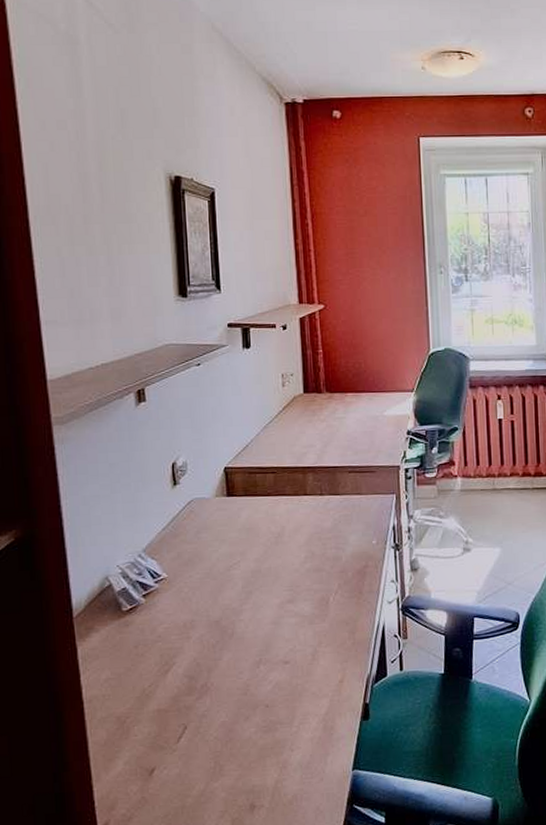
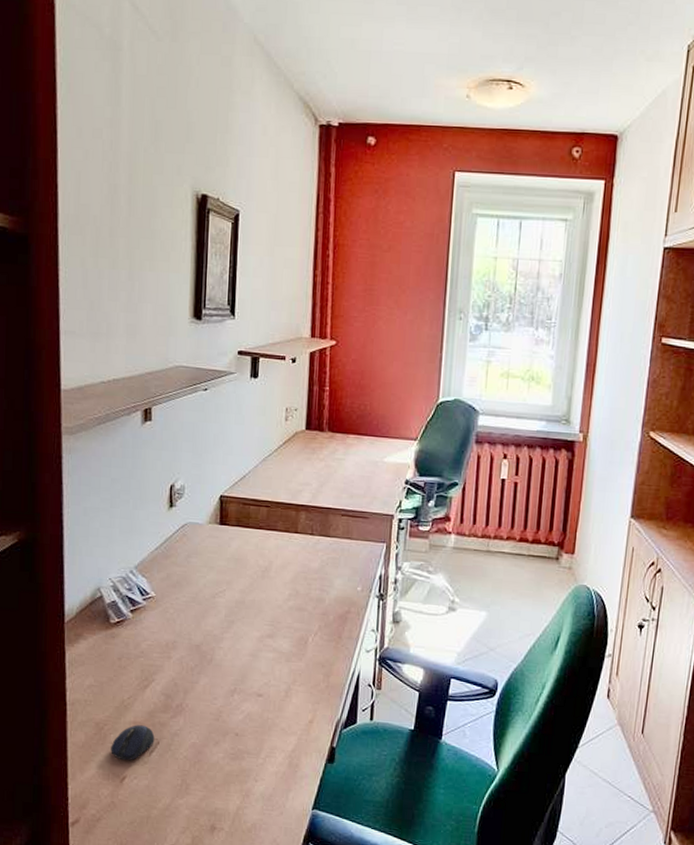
computer mouse: none [135,712,182,752] -> present [111,725,155,761]

